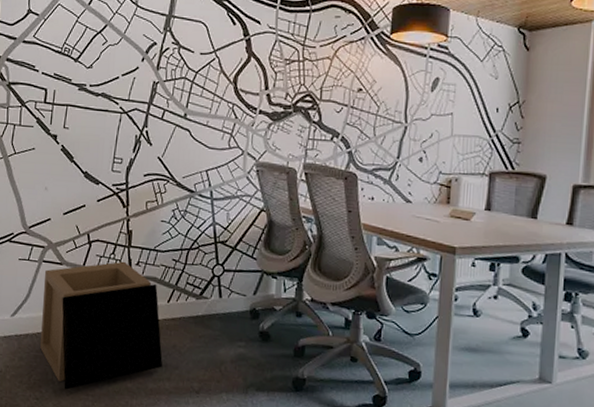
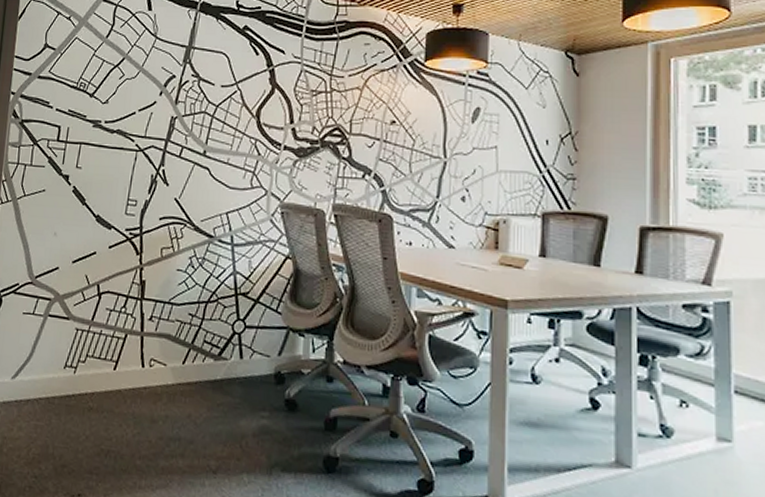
storage bin: present [40,261,163,390] -> none [41,315,177,467]

